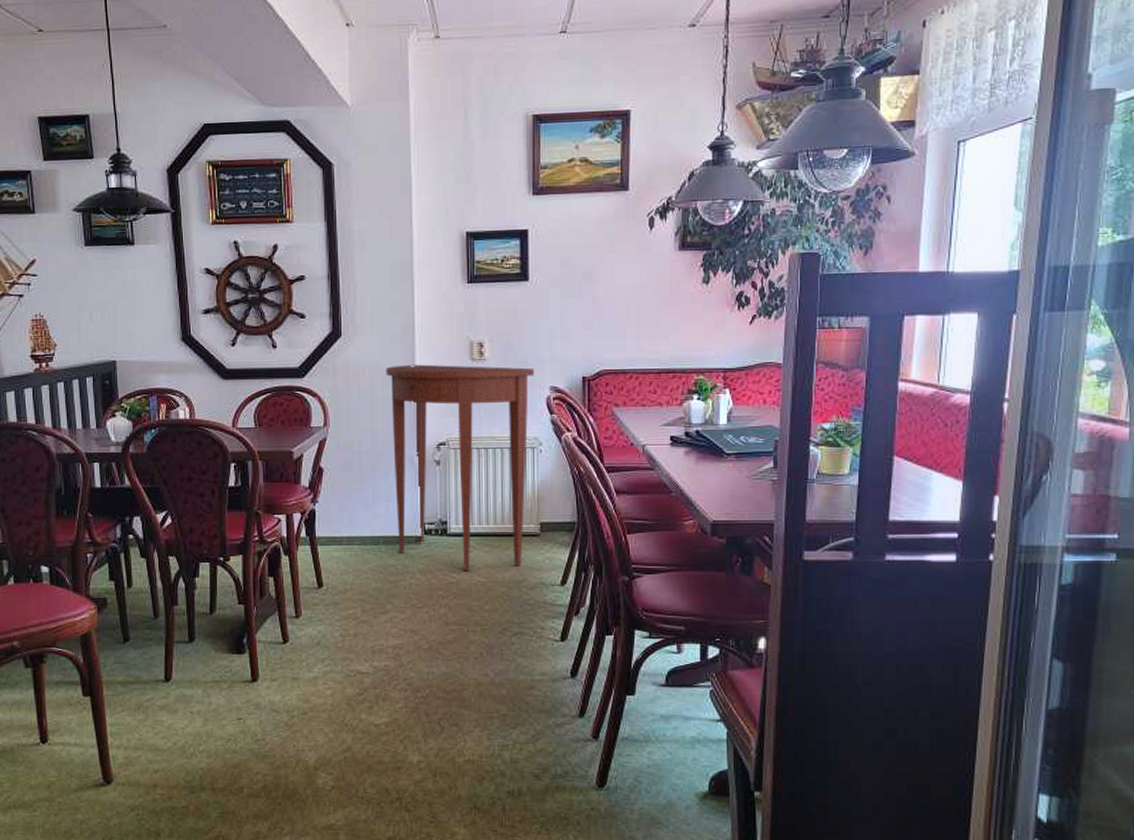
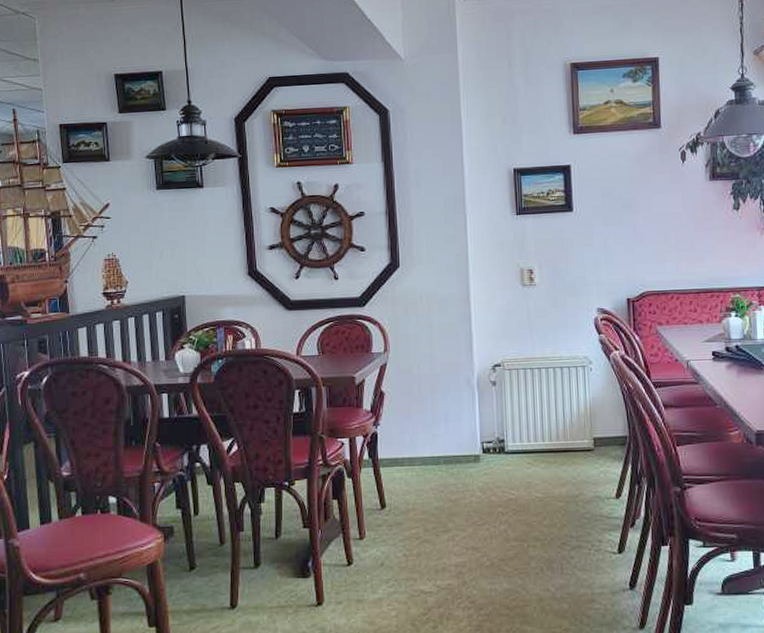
console table: present [386,364,535,572] -> none [442,291,583,488]

